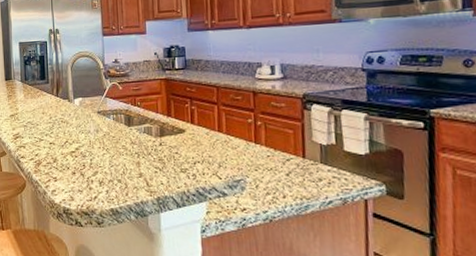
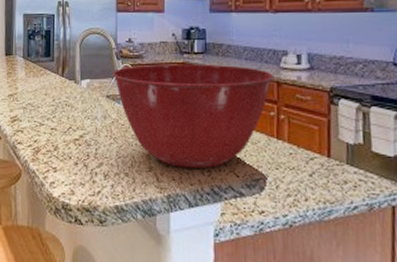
mixing bowl: none [102,78,250,173] -> present [112,64,273,168]

